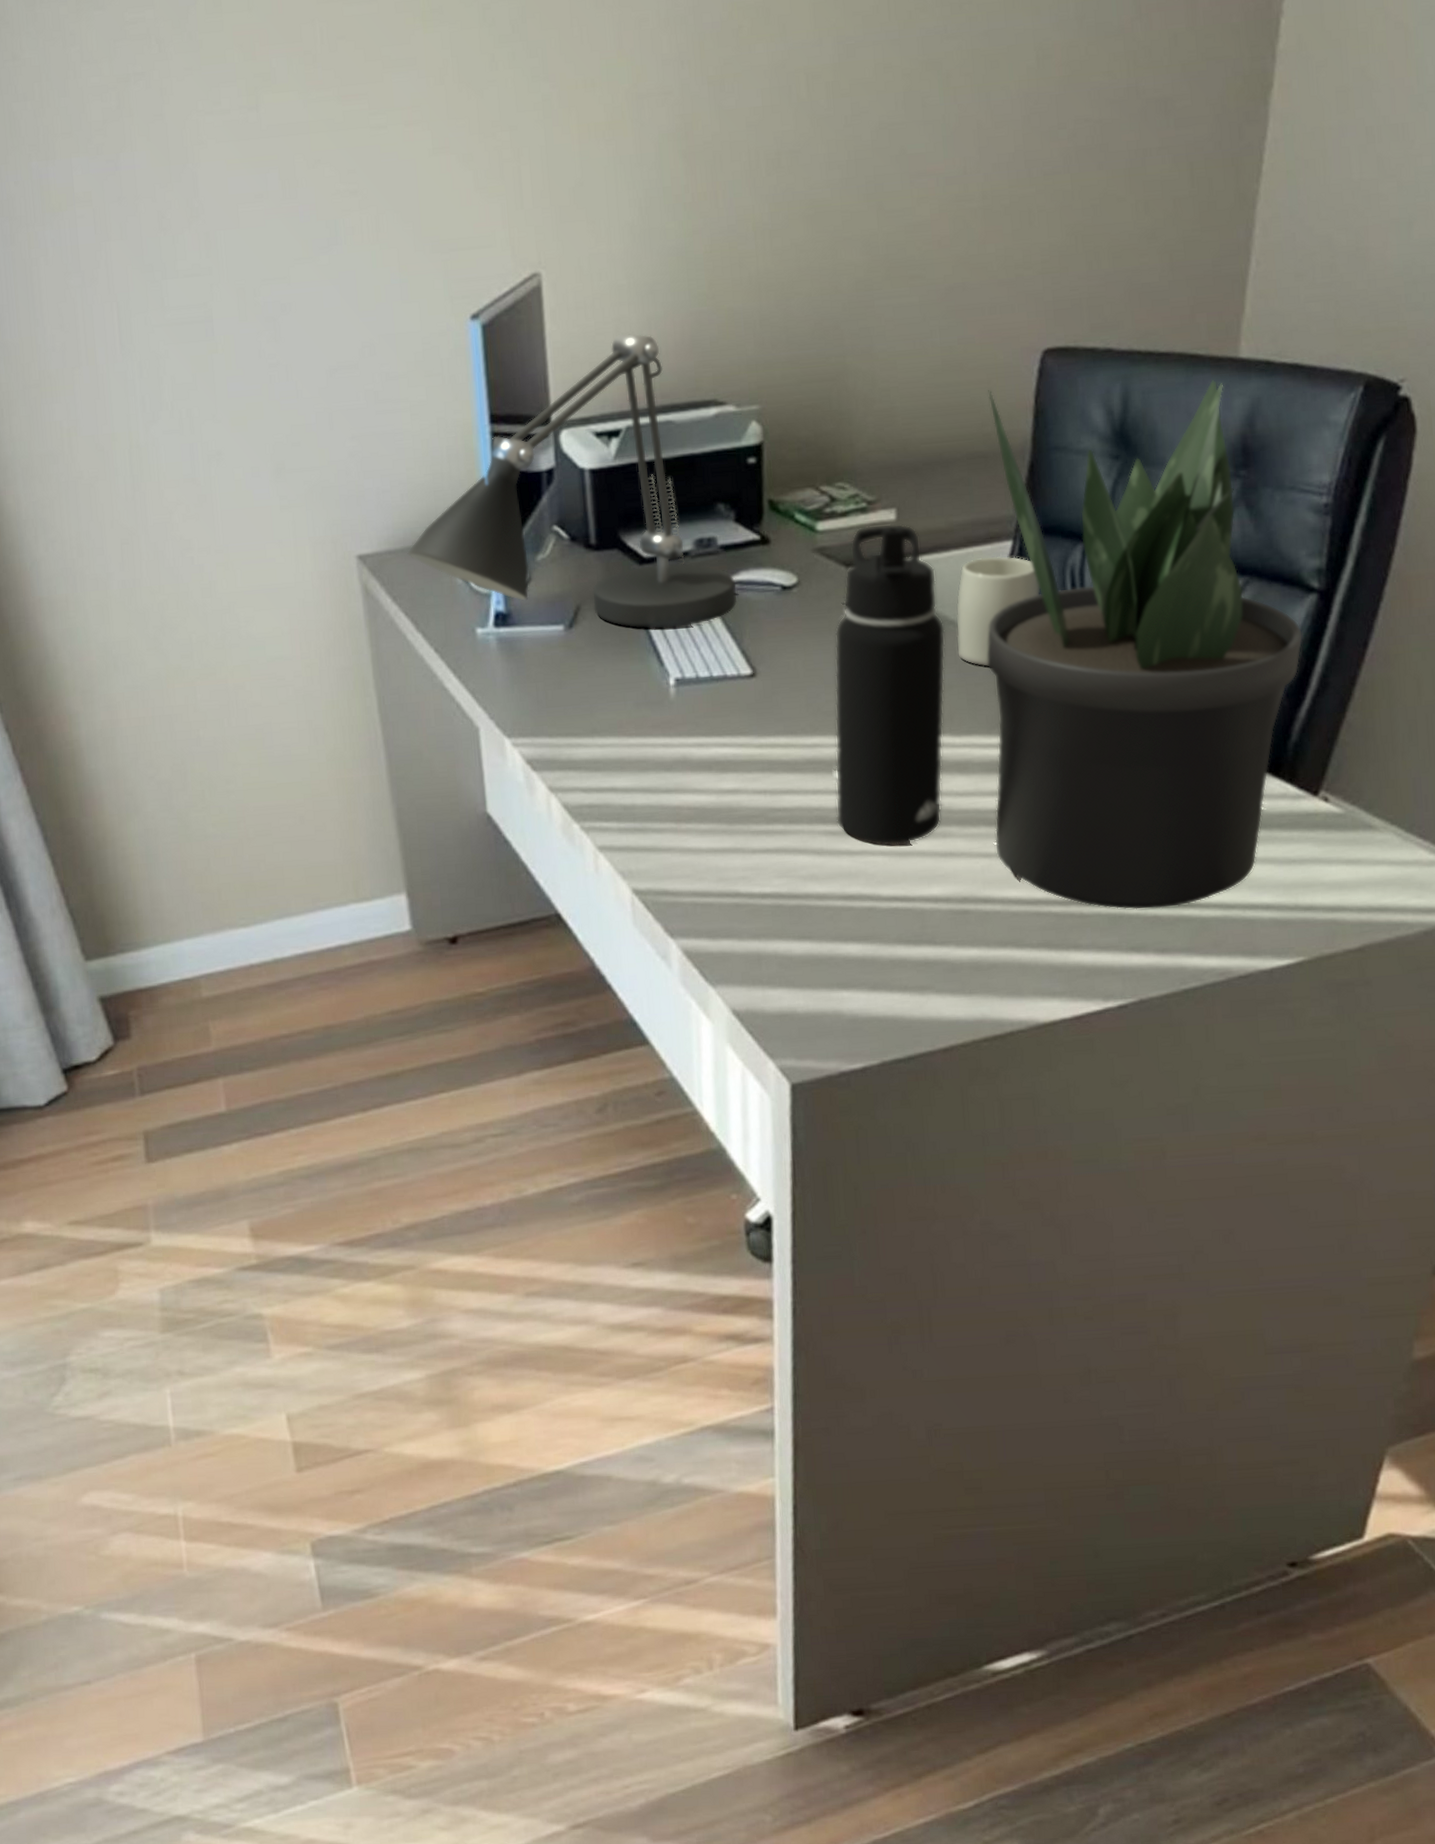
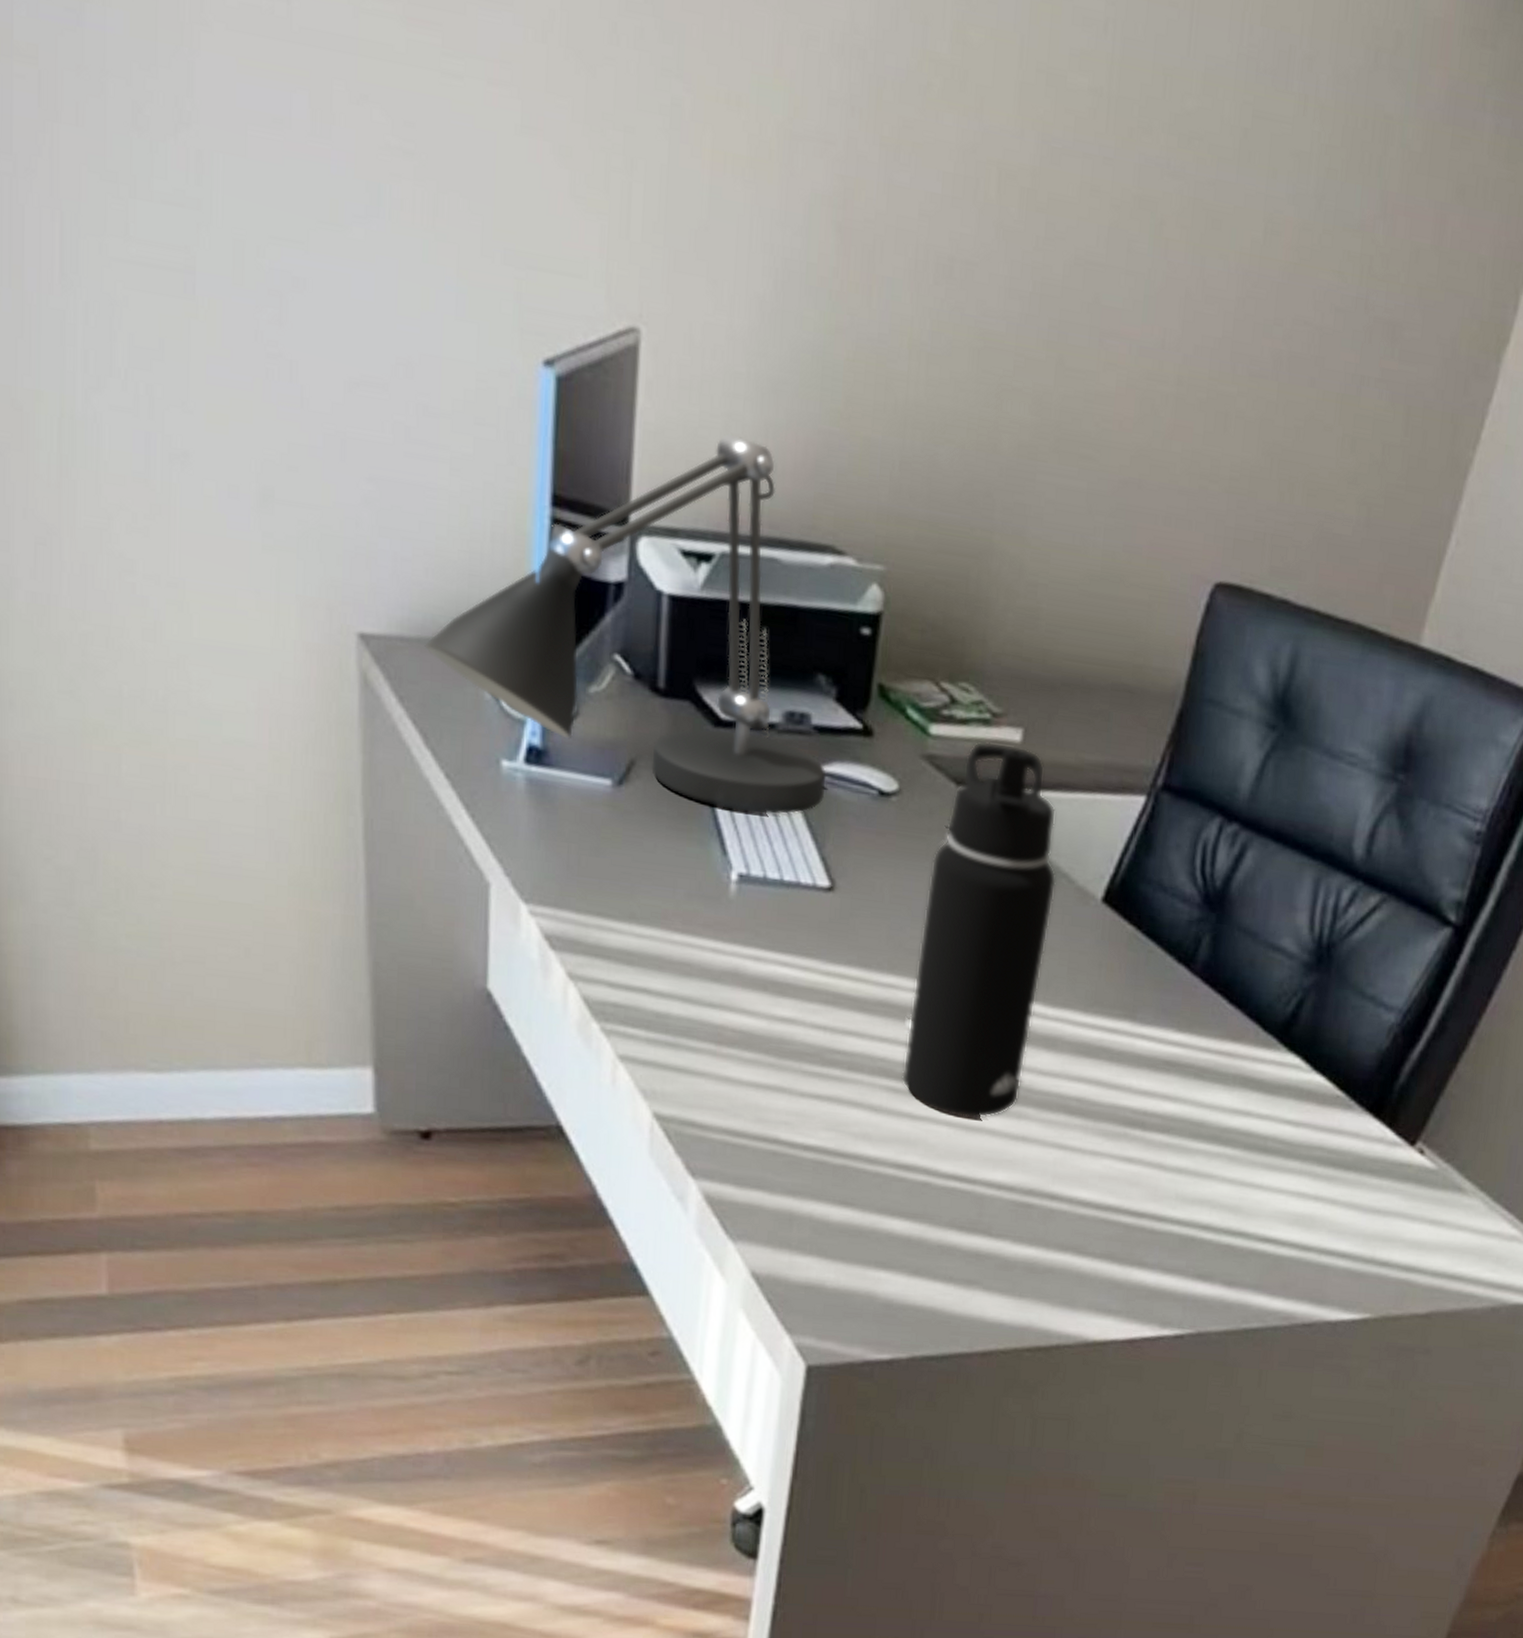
mug: present [956,556,1040,667] -> none [1066,808,1167,935]
planter: present [986,380,1303,910] -> none [1072,614,1430,1239]

